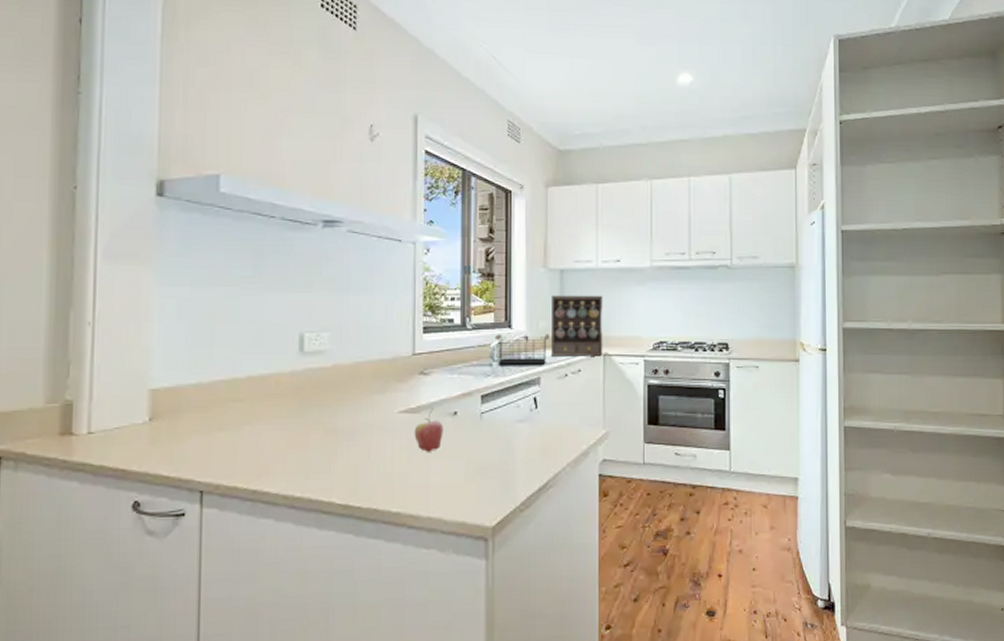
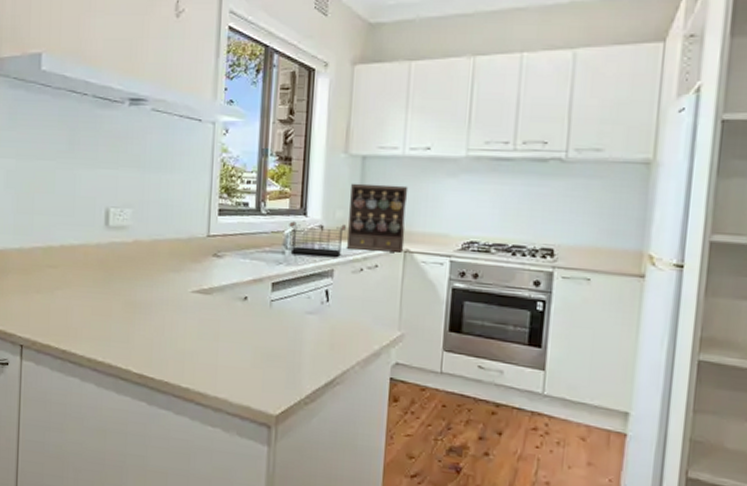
fruit: present [414,408,443,452] -> none [205,291,234,334]

